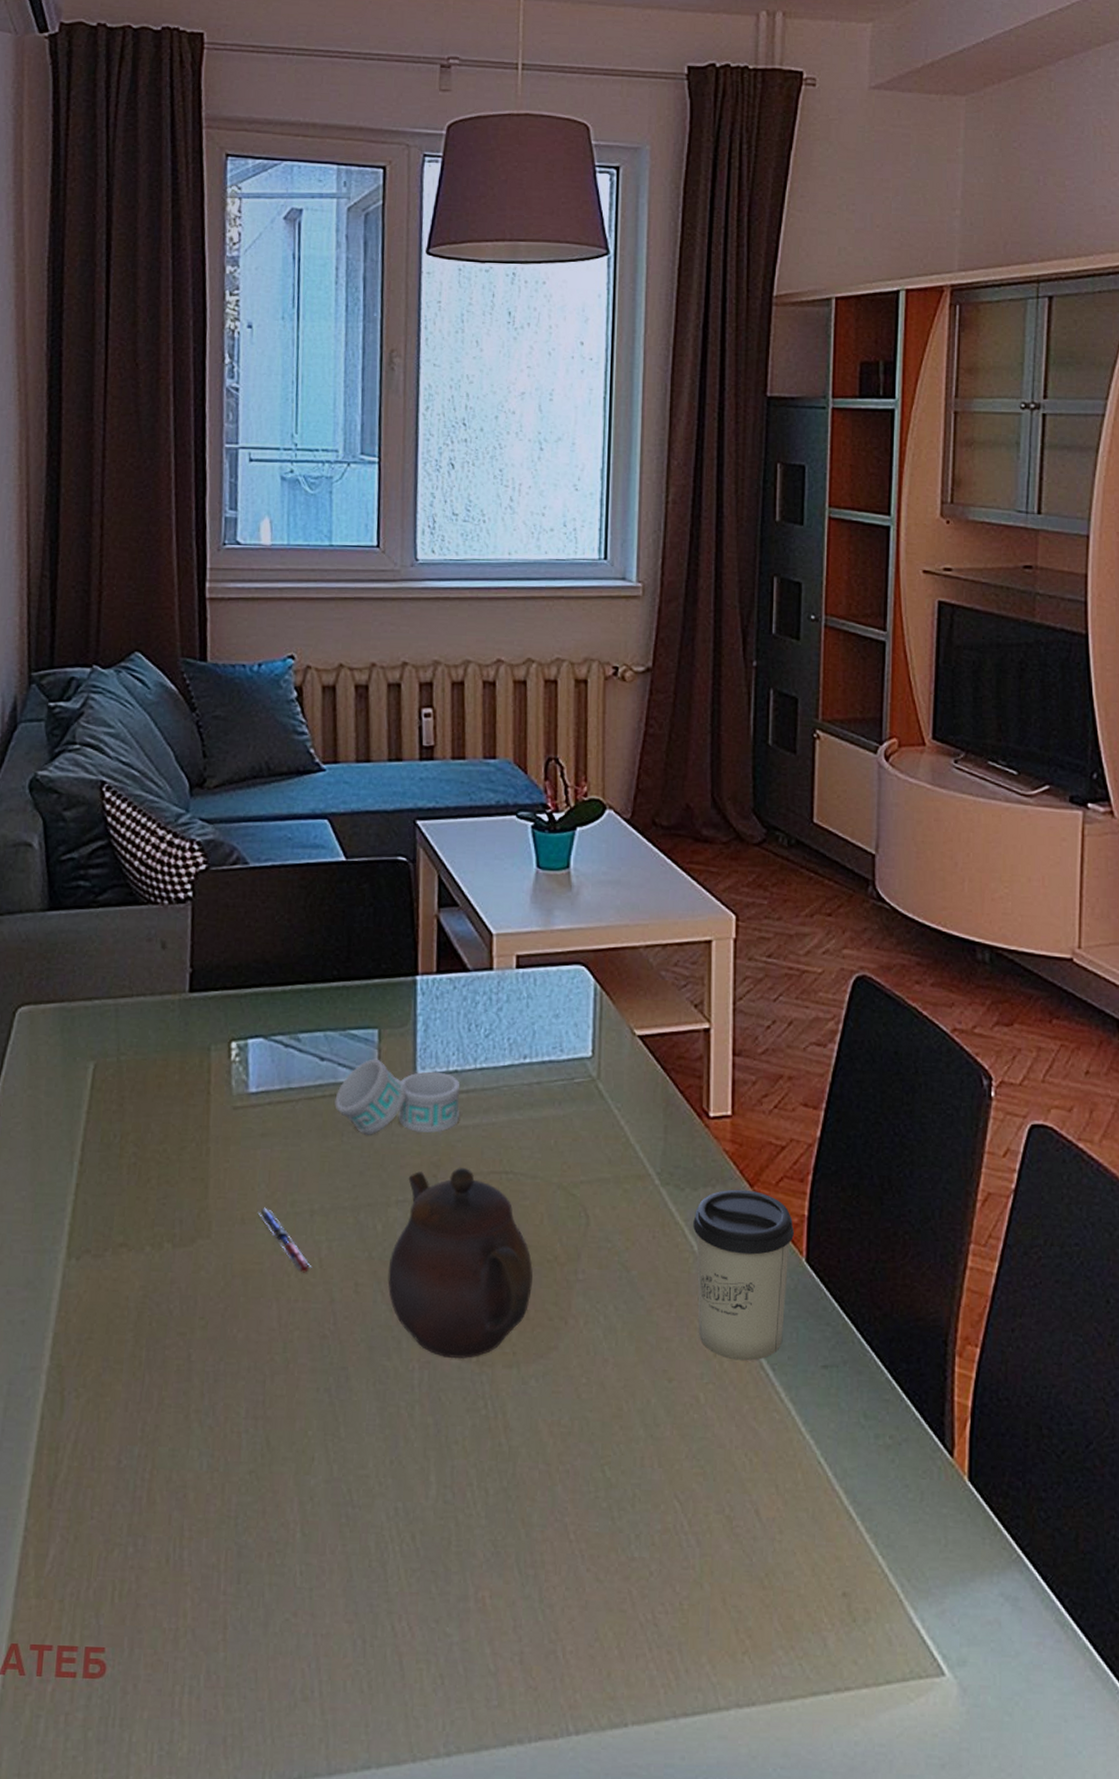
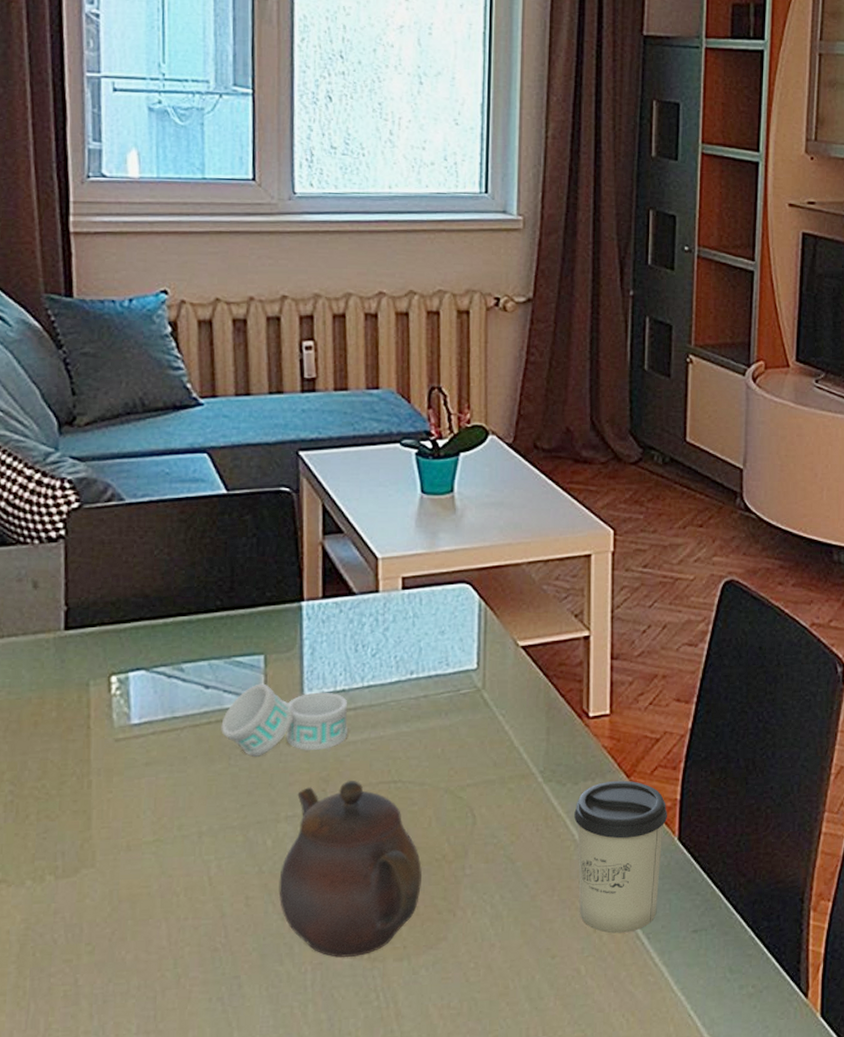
pen: present [257,1207,311,1273] -> none [144,833,200,892]

